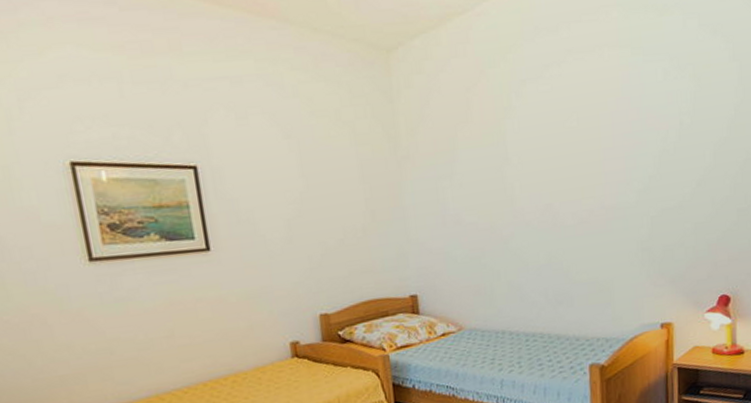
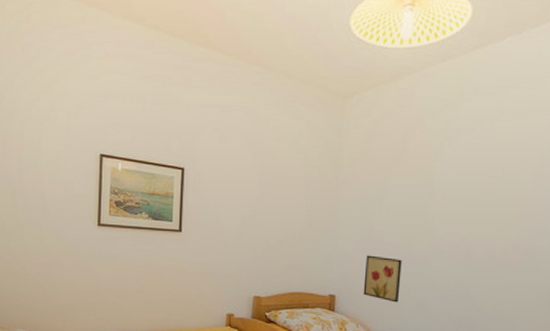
wall art: none [445,239,489,291] -> present [363,255,402,303]

